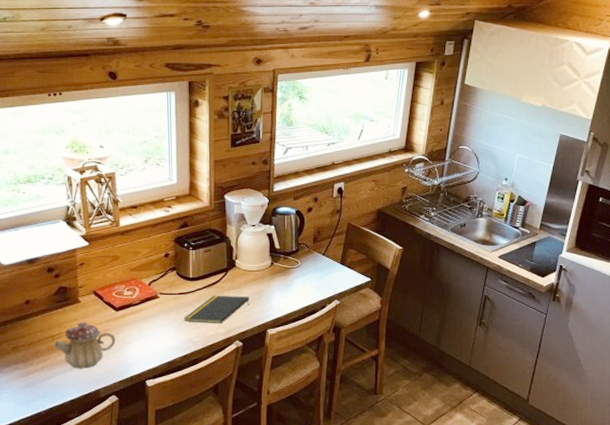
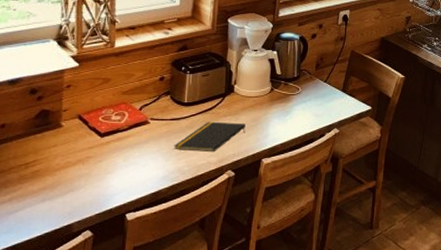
teapot: present [55,321,116,369] -> none [27,148,97,201]

